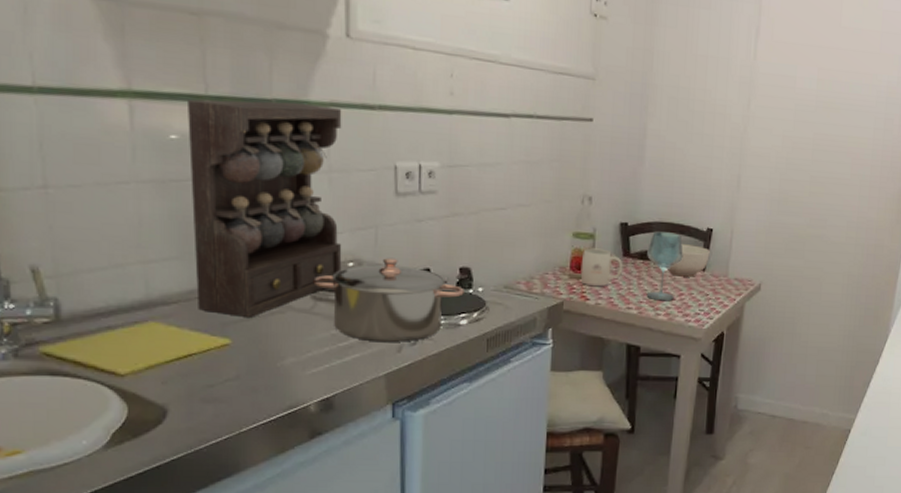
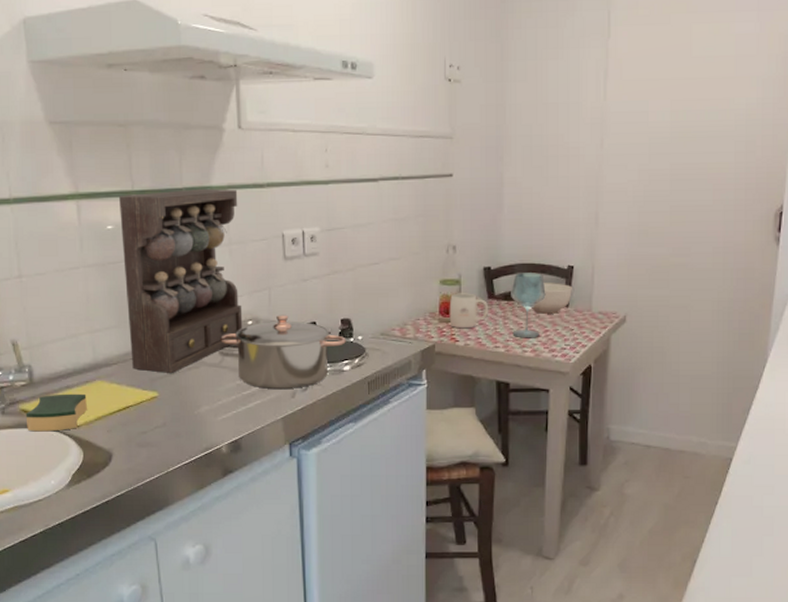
sponge: none [48,335,135,381] -> present [25,393,87,432]

